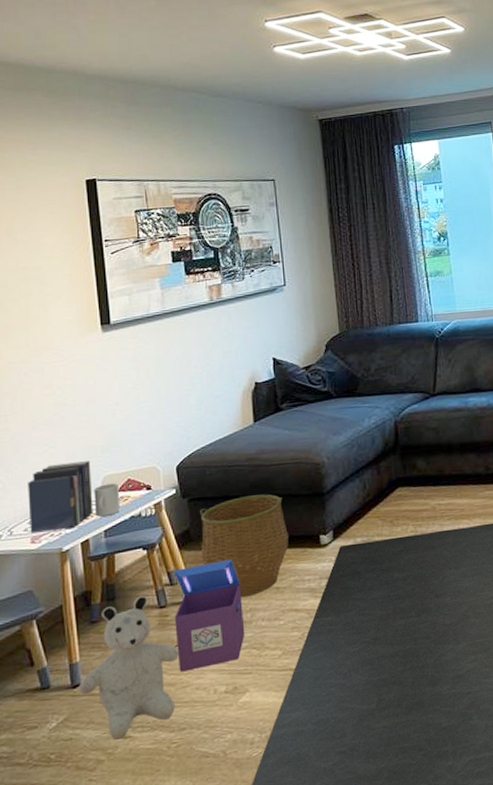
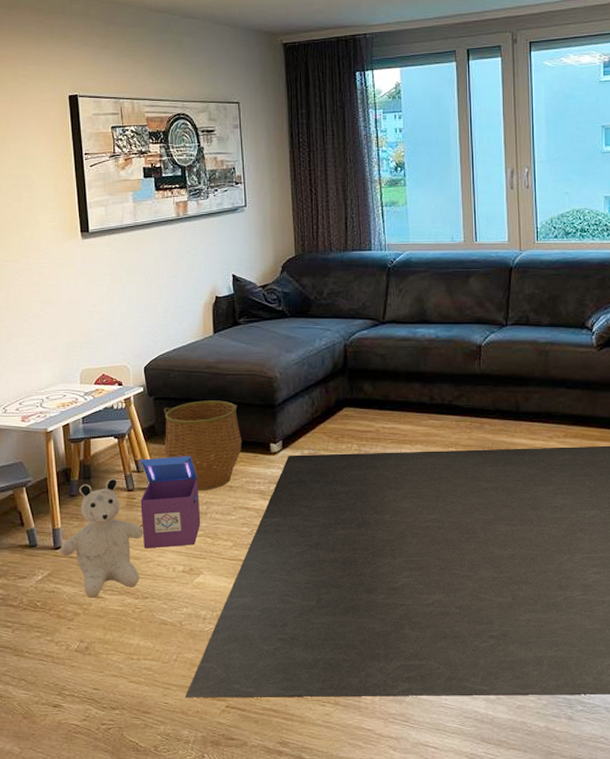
books: present [28,461,93,534] -> none [19,354,73,413]
cup: present [94,483,121,517] -> none [74,376,96,405]

